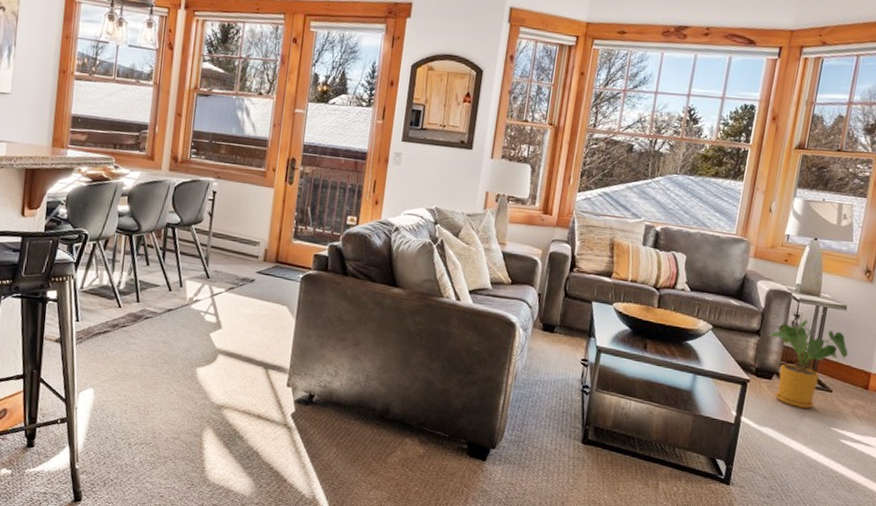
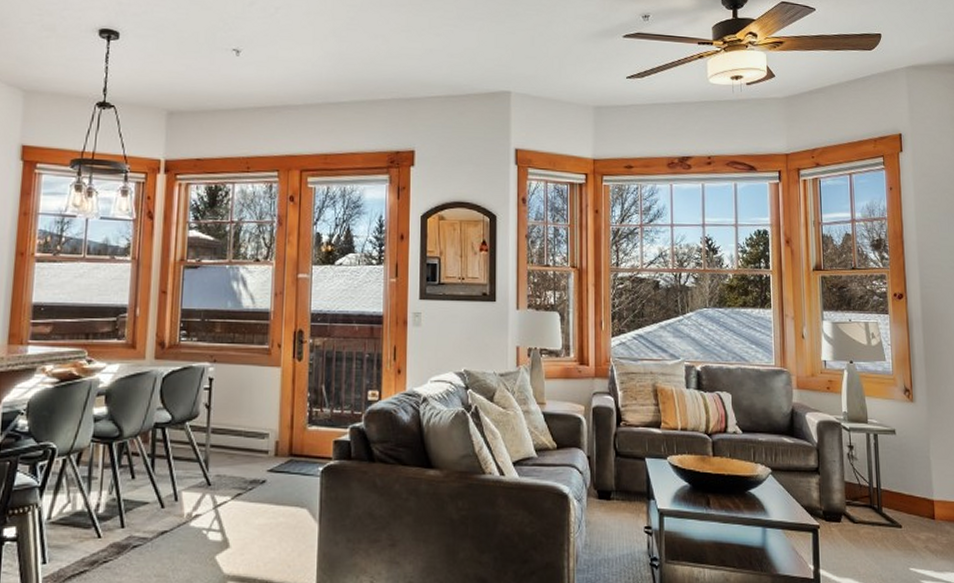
house plant: present [768,319,848,409] -> none [827,449,907,550]

